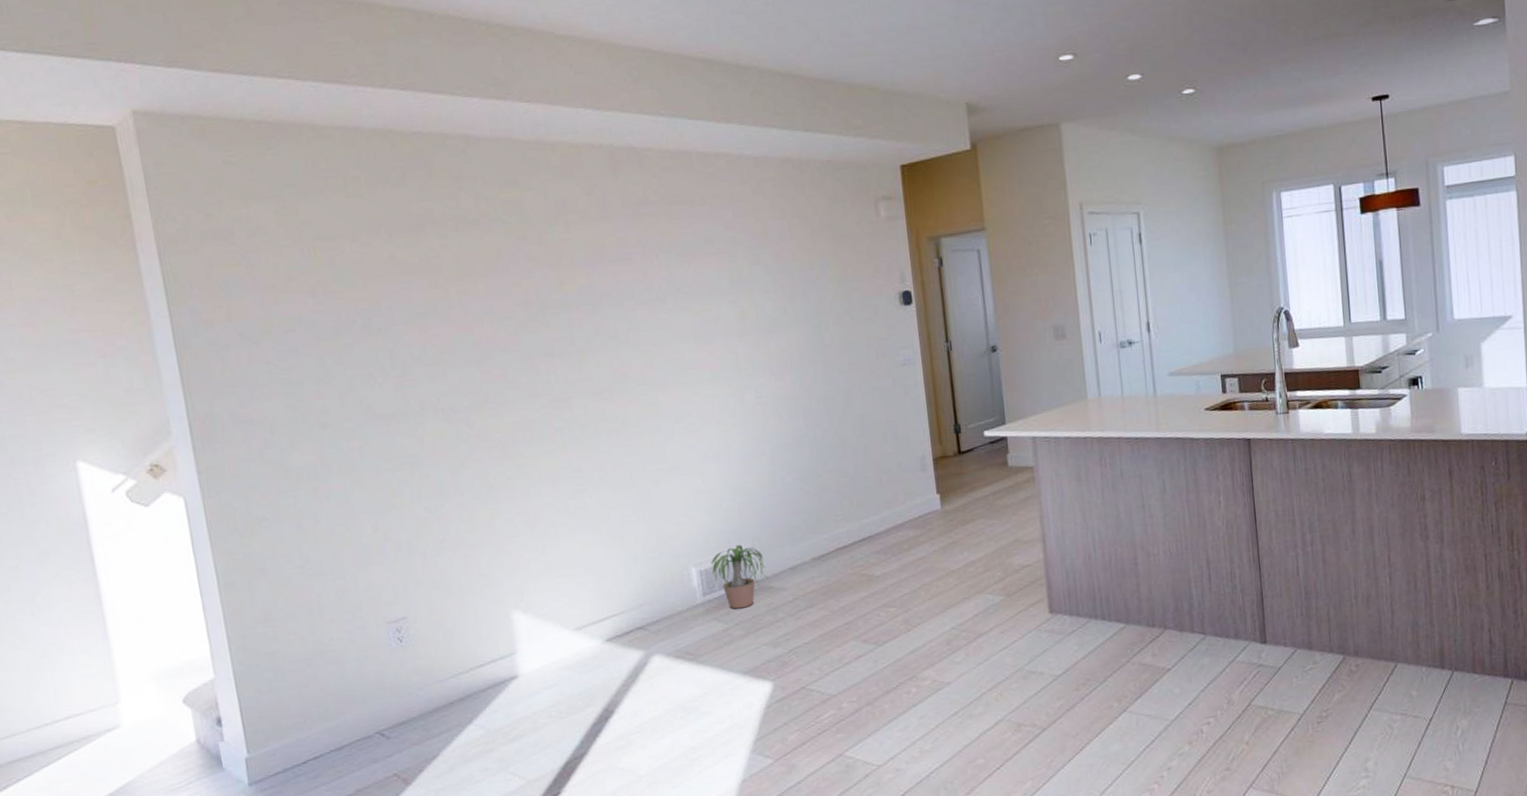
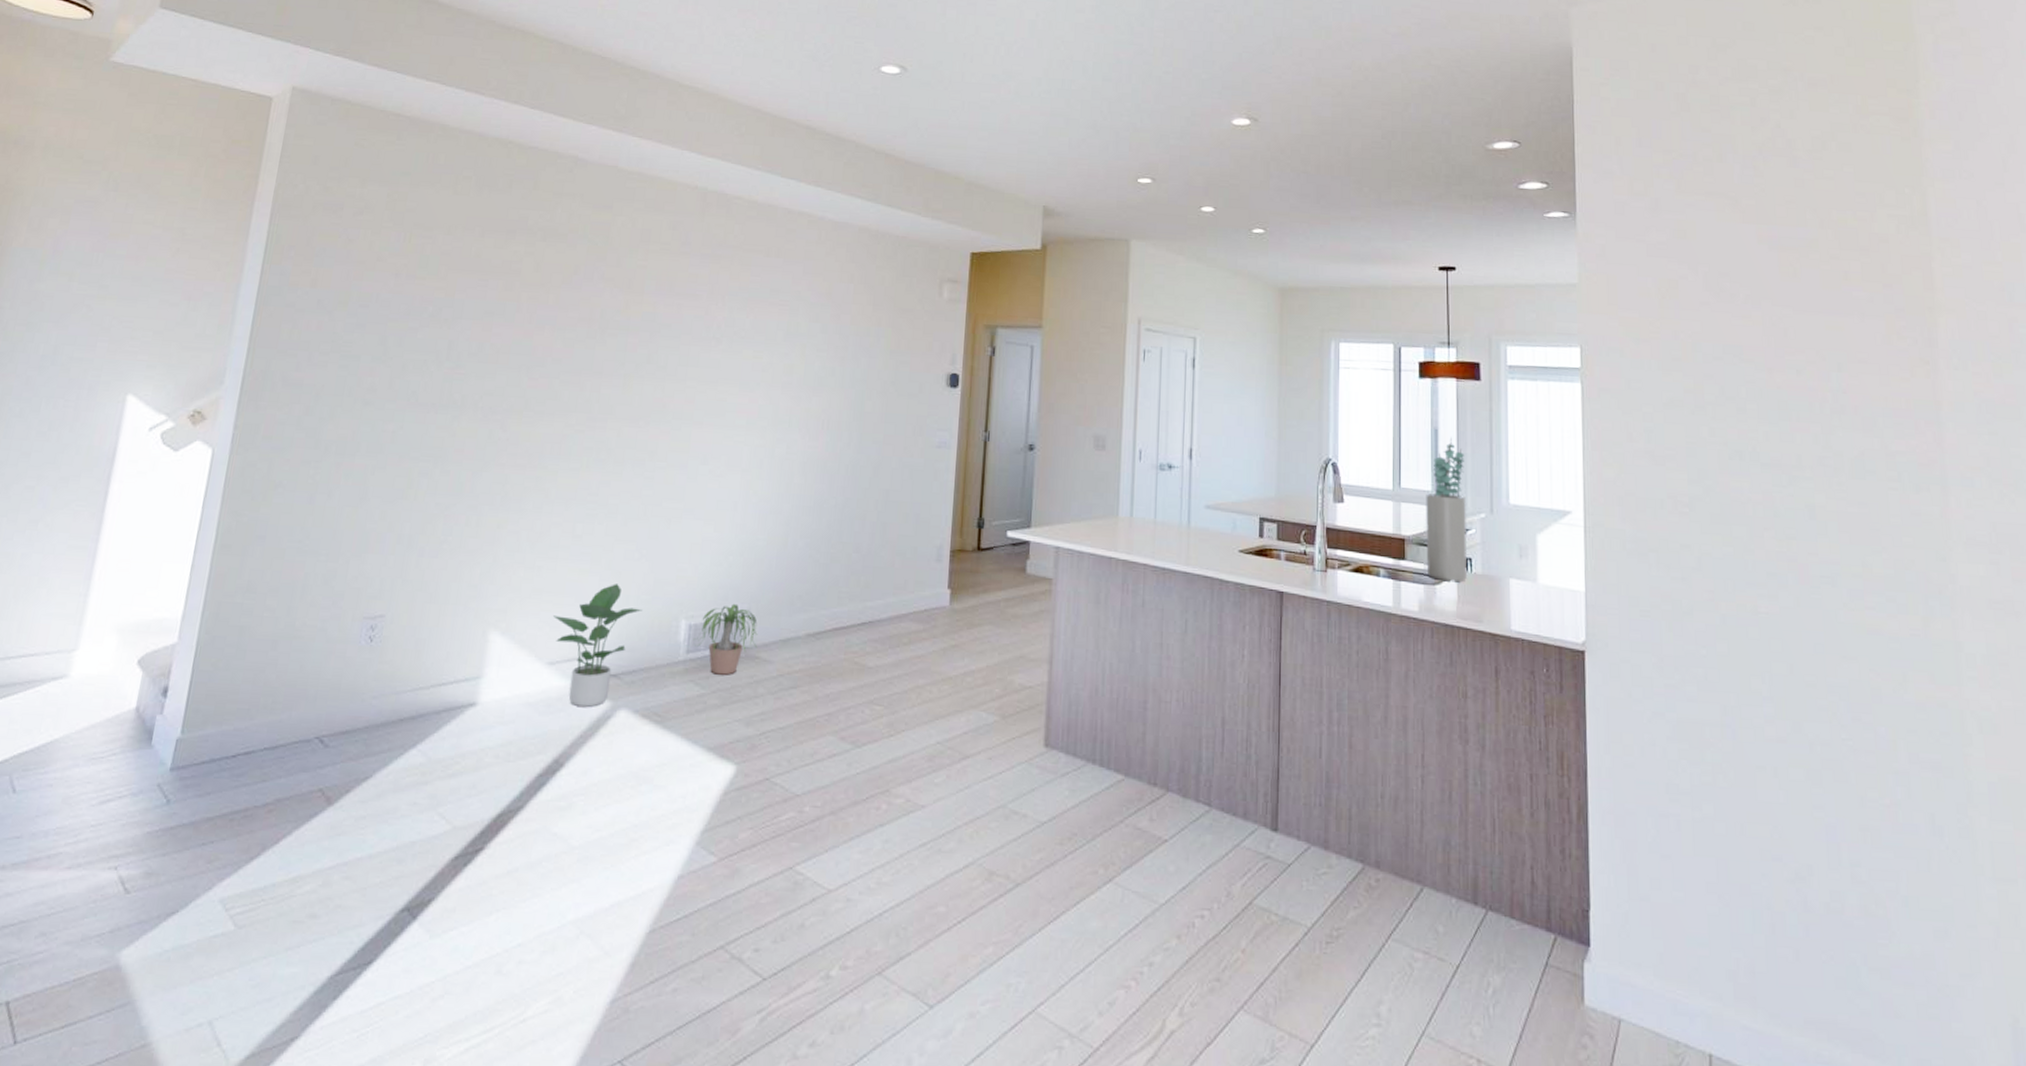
potted plant: none [569,548,652,661] -> present [553,584,642,707]
vase: none [1375,266,1418,402] -> present [1425,437,1468,583]

